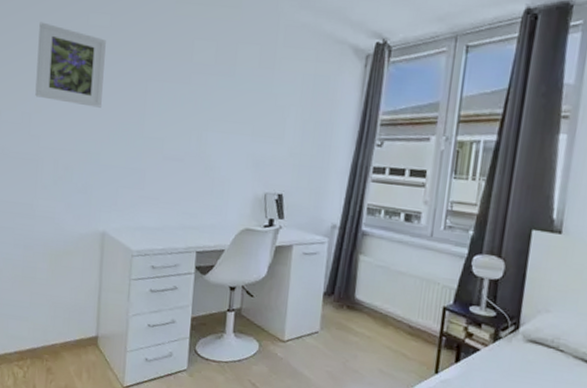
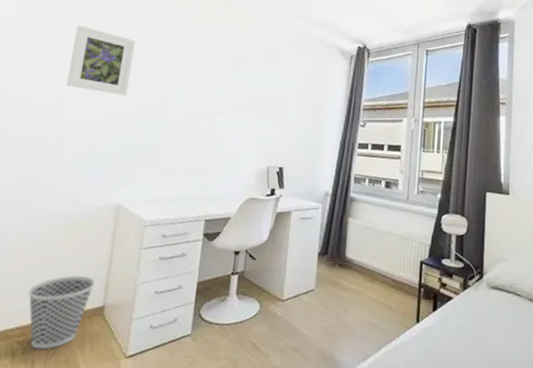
wastebasket: none [21,304,86,375] -> present [27,275,95,350]

